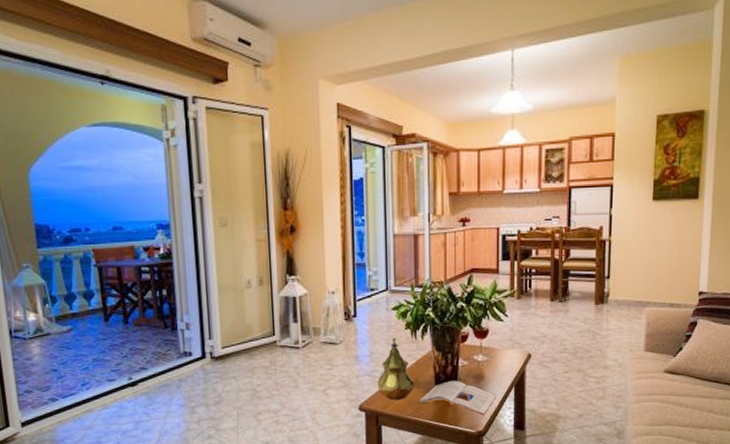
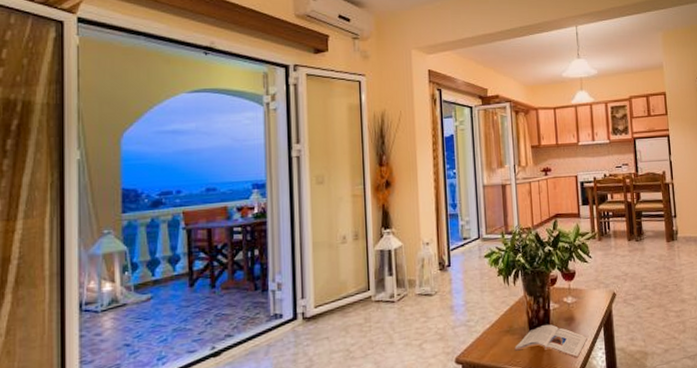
teapot: present [377,338,415,400] -> none [472,285,509,349]

